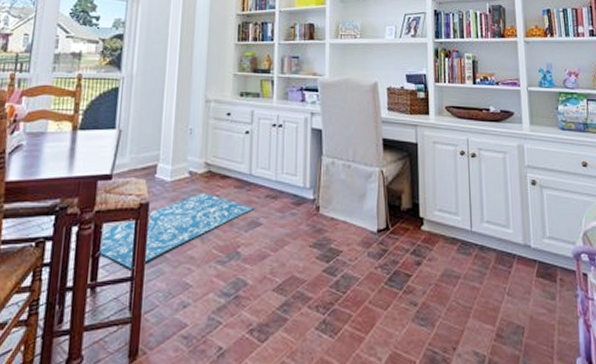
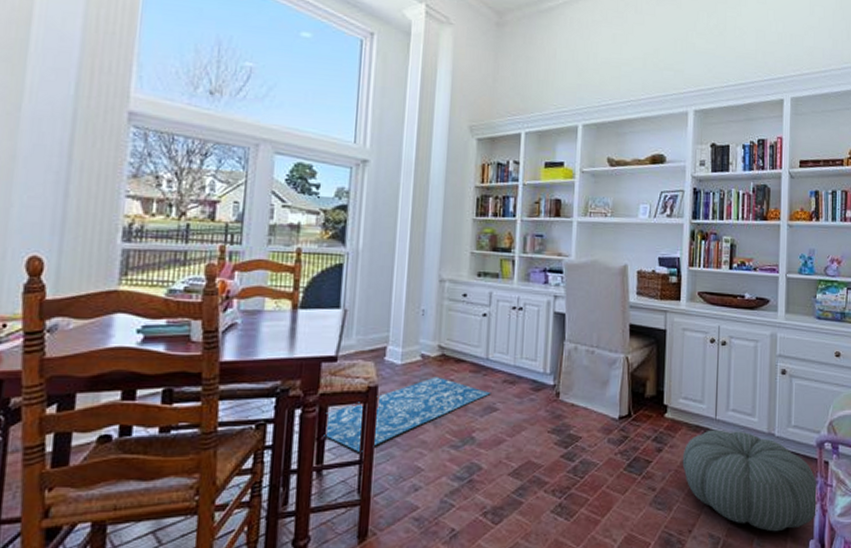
pouf: none [441,242,582,349] -> present [682,429,818,532]

